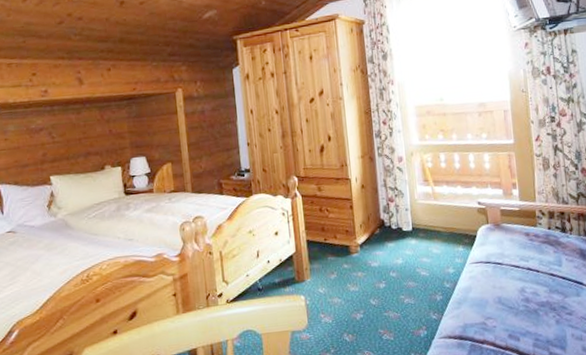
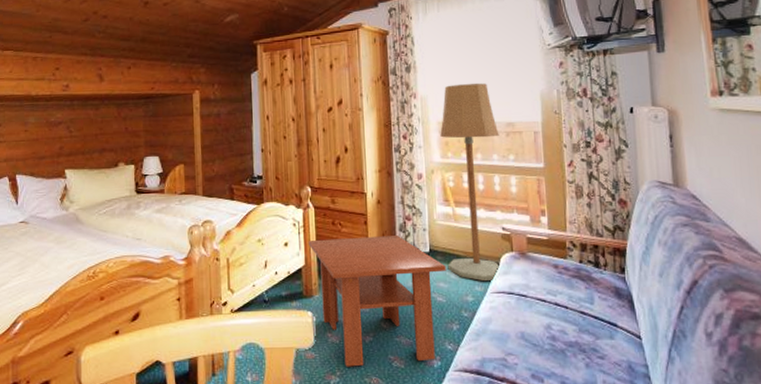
coffee table: none [297,217,429,344] -> present [308,236,446,367]
floor lamp: none [417,67,478,254] -> present [440,83,501,282]

